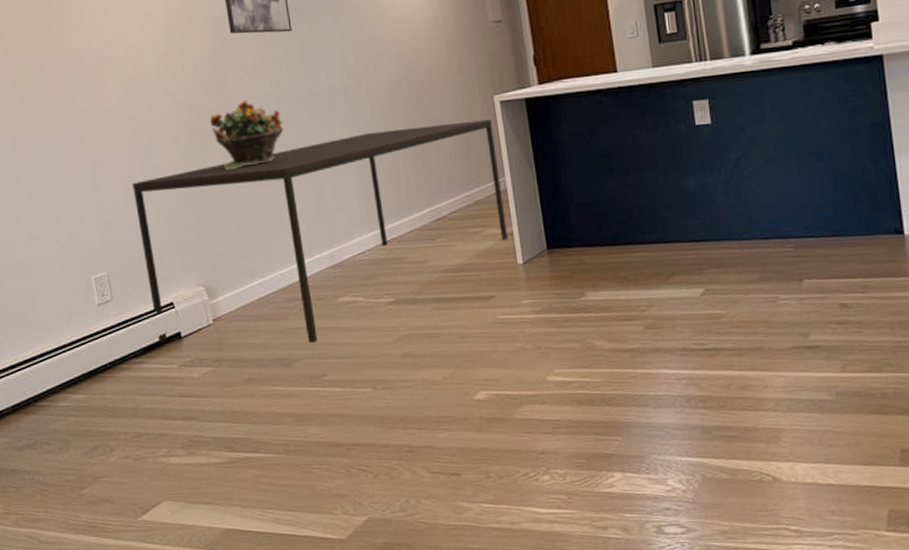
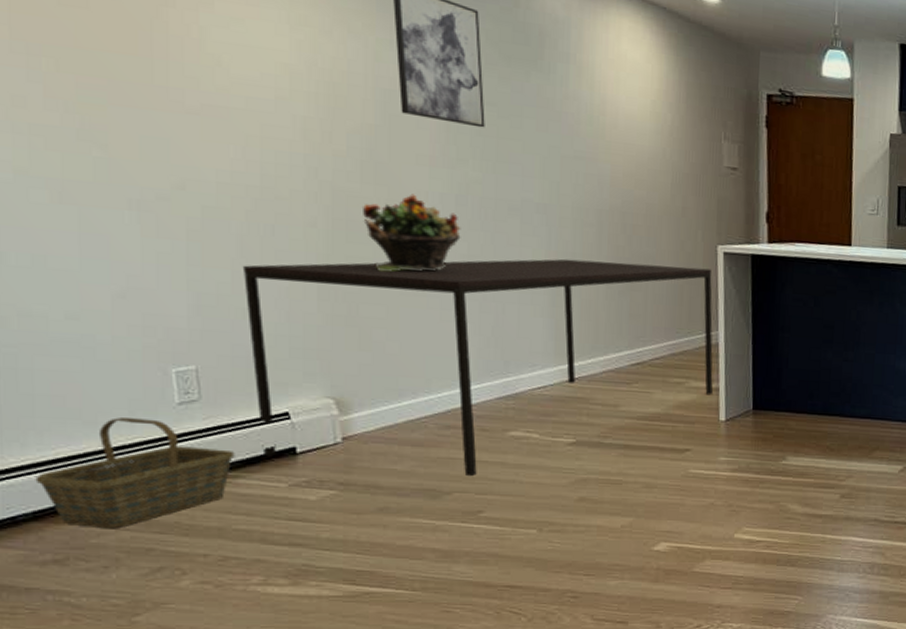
basket: none [12,320,139,416] -> present [35,417,235,529]

